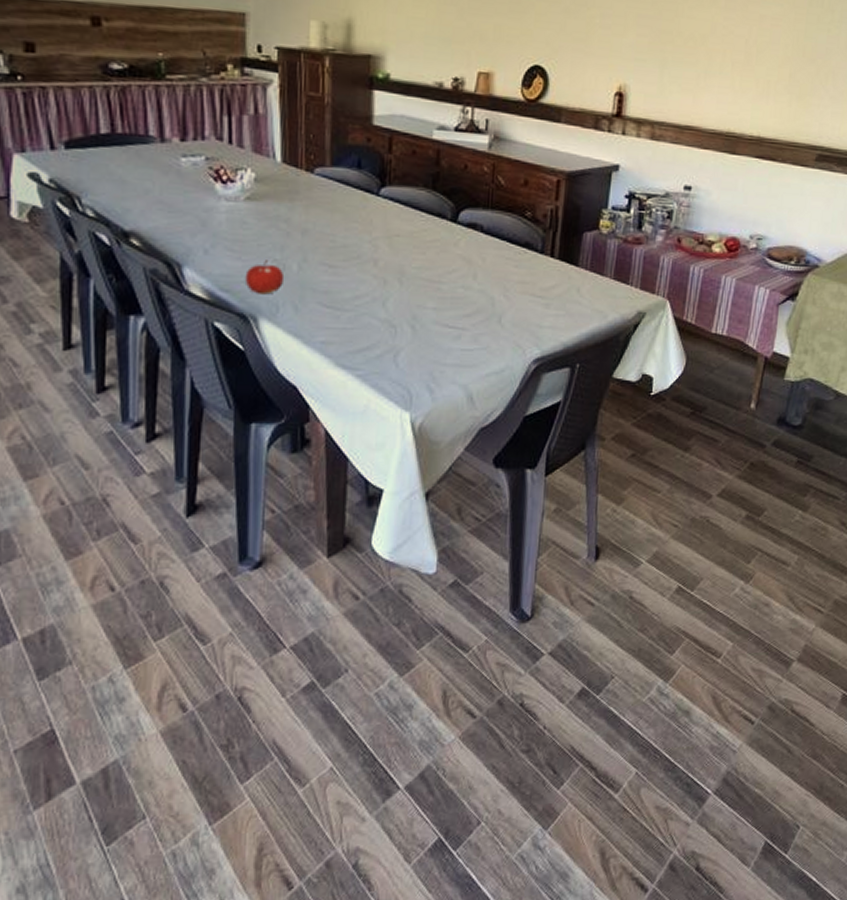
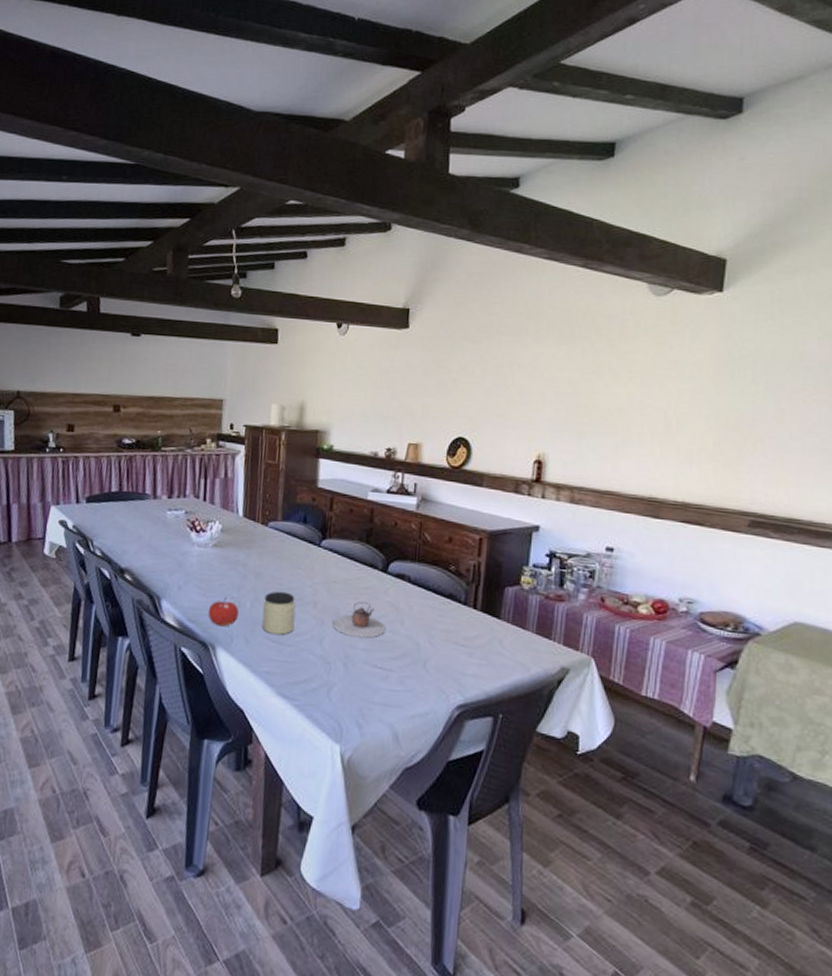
jar: none [312,249,353,299] -> present [262,591,296,635]
teapot: none [397,255,458,297] -> present [333,601,387,638]

